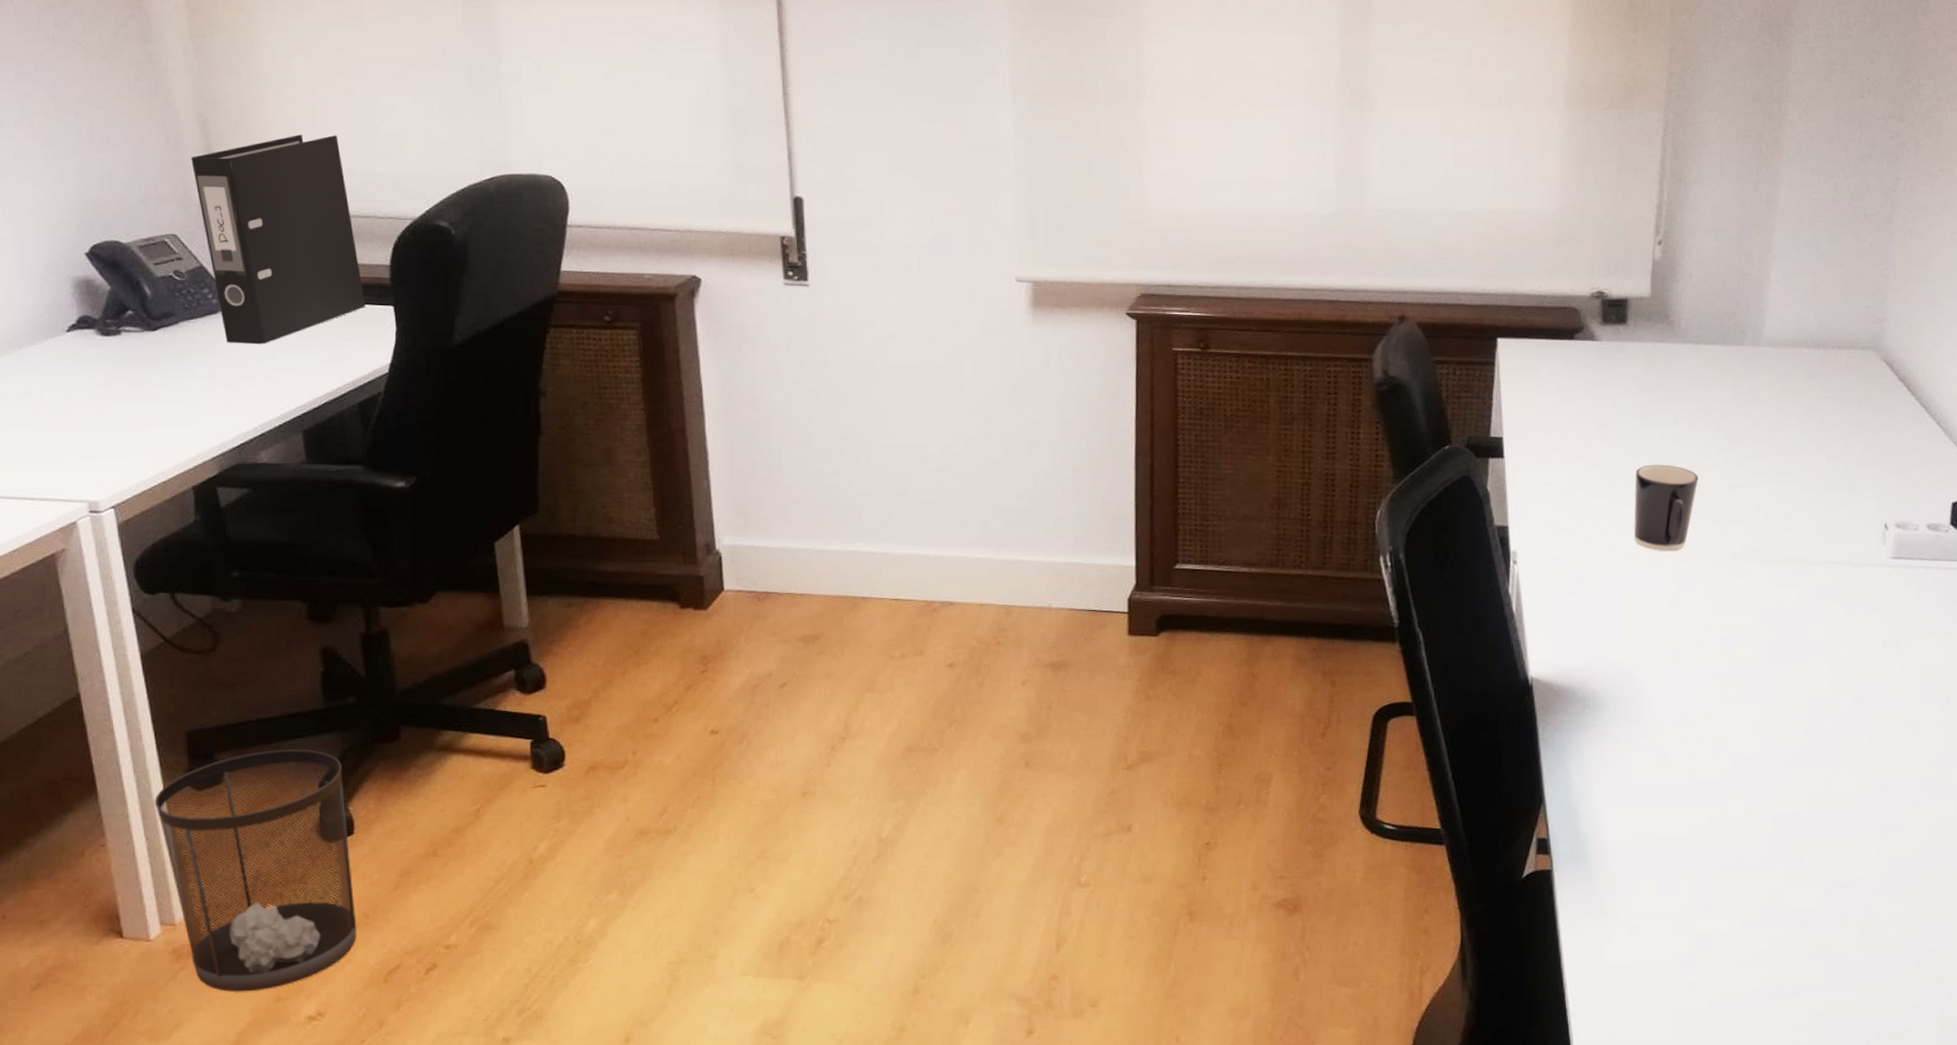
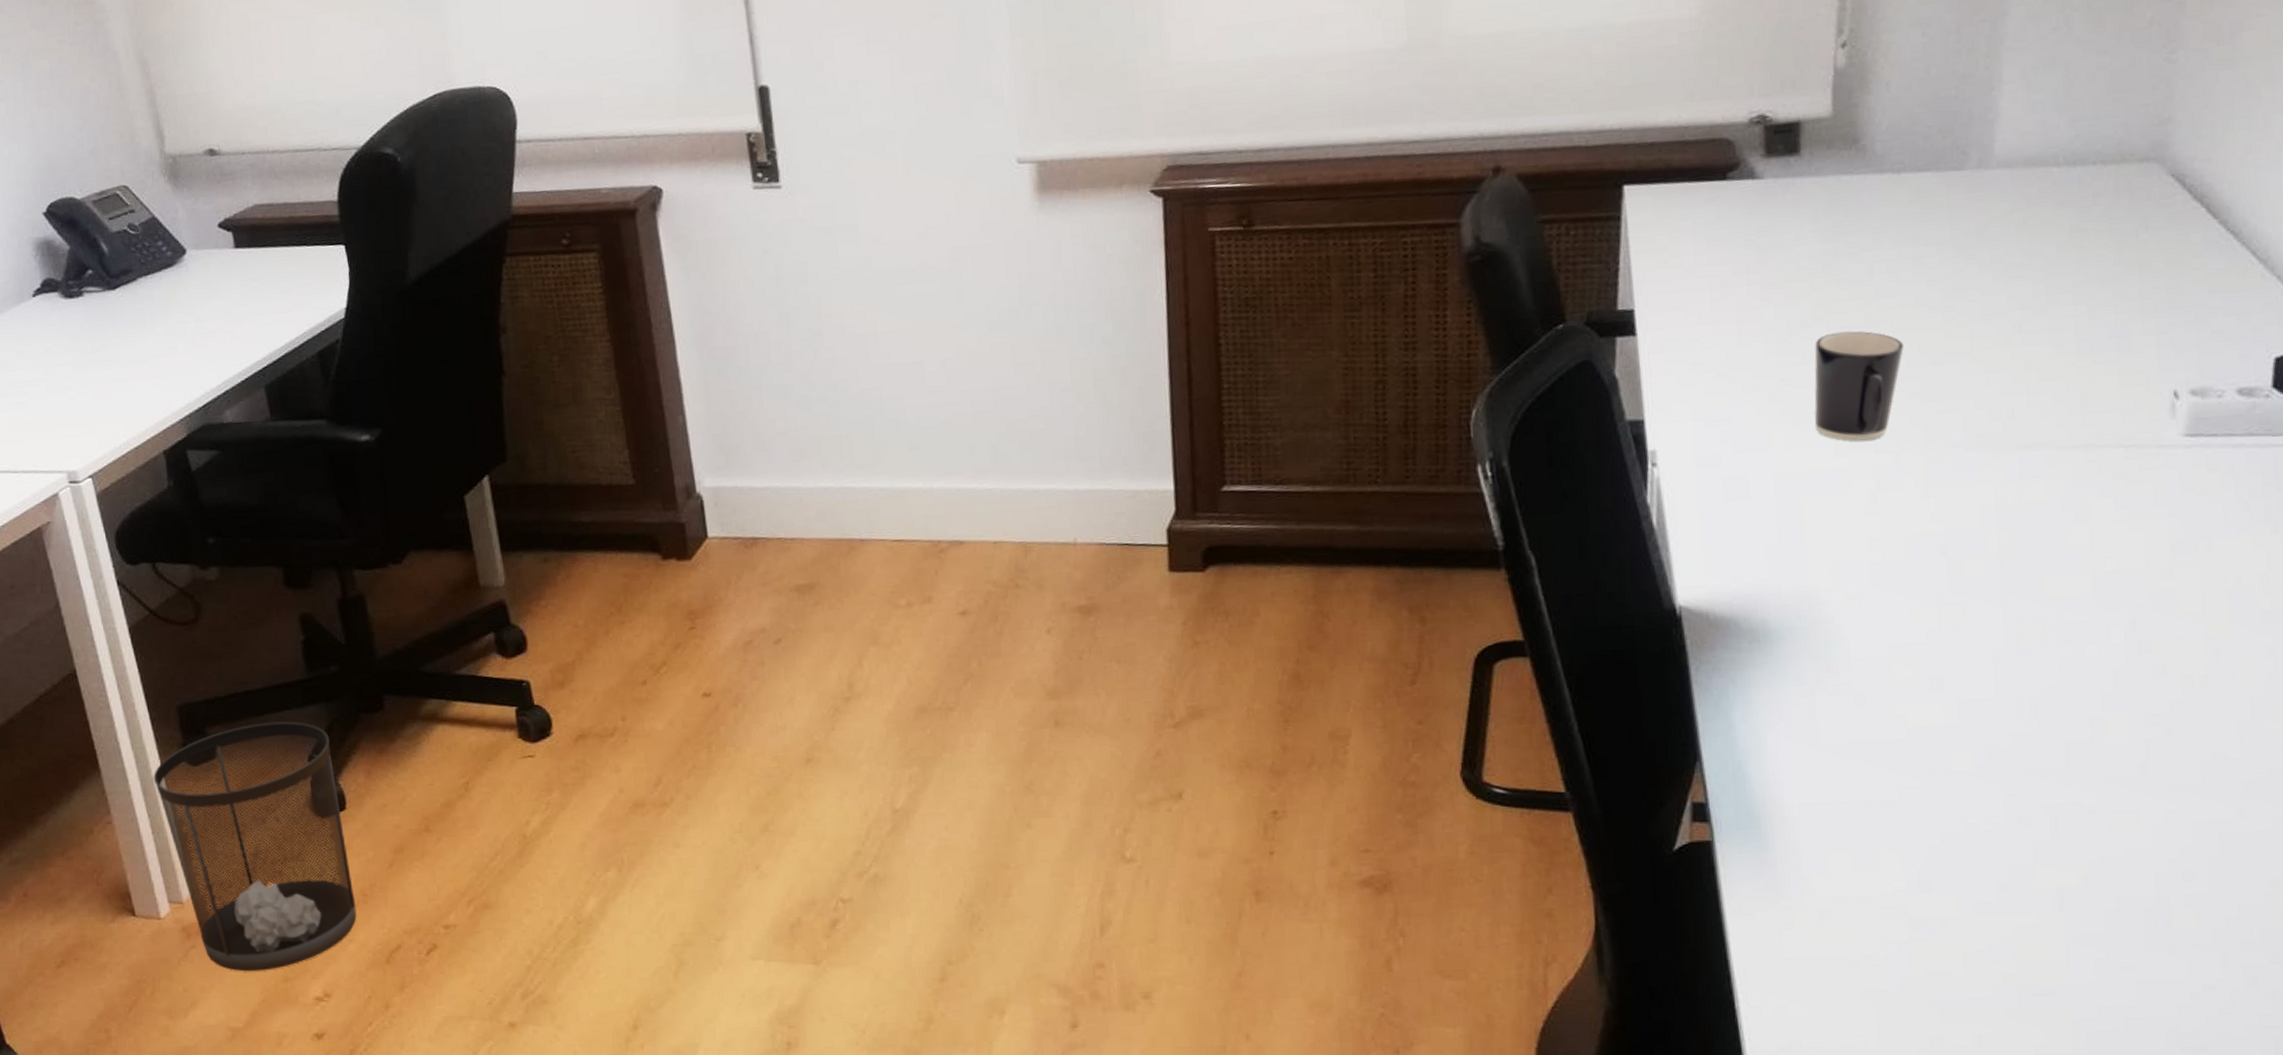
binder: present [191,134,366,345] -> none [135,63,317,298]

